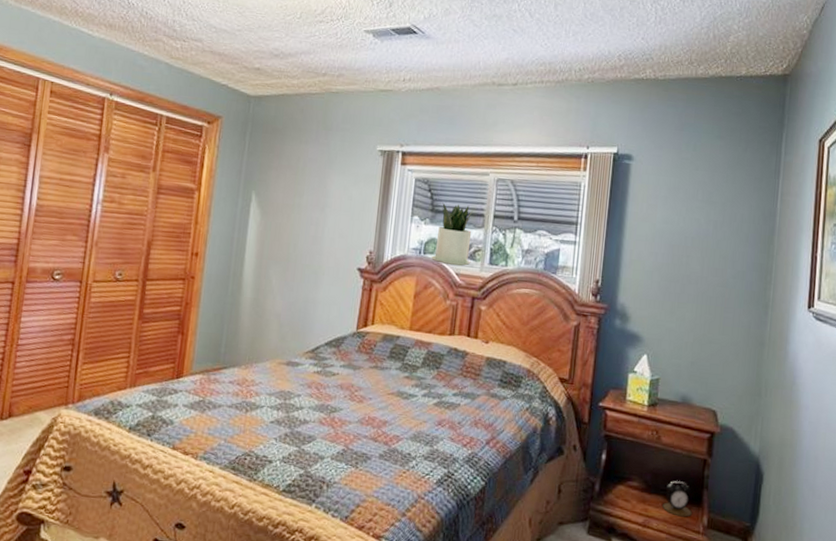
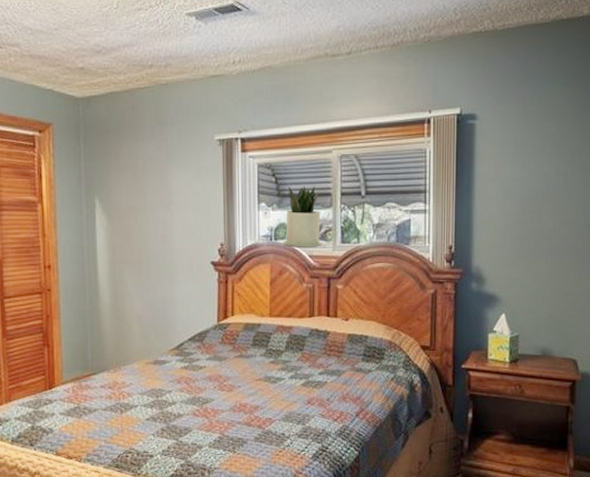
alarm clock: present [662,481,692,517] -> none [530,430,558,462]

